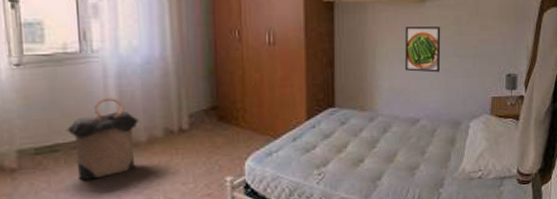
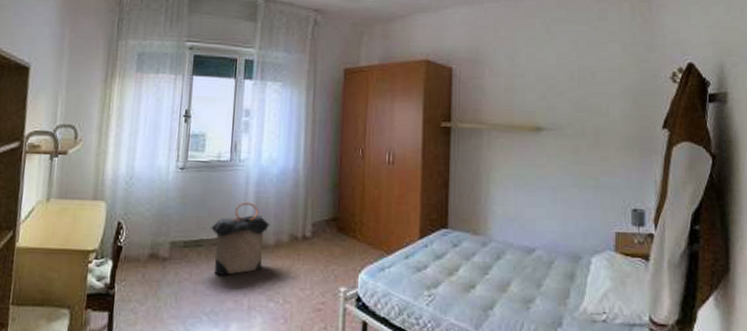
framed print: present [405,26,441,73] -> none [520,153,558,202]

